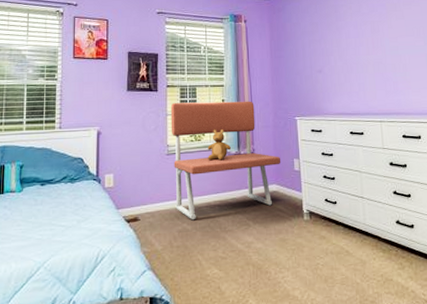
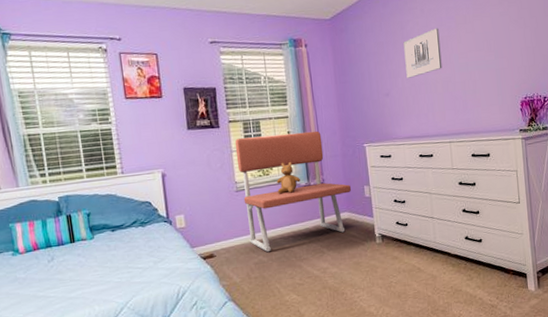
wall art: none [337,13,374,57] -> present [403,28,442,78]

